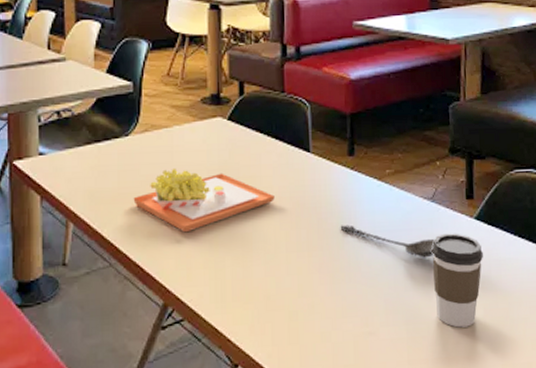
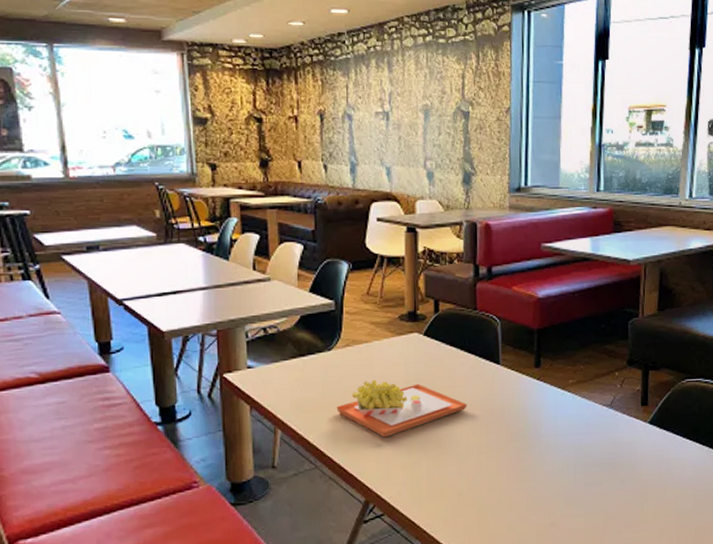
spoon: present [340,224,435,258] -> none [526,429,612,458]
coffee cup: present [431,233,483,328] -> none [608,436,655,518]

